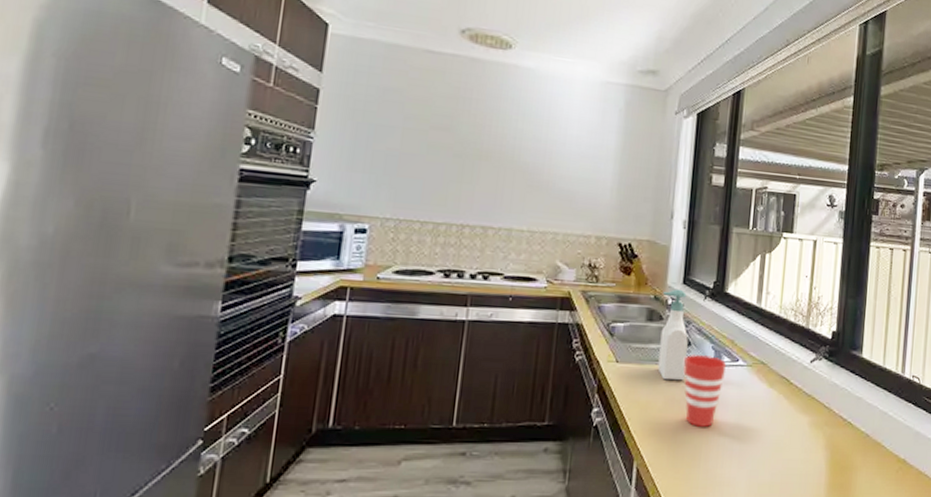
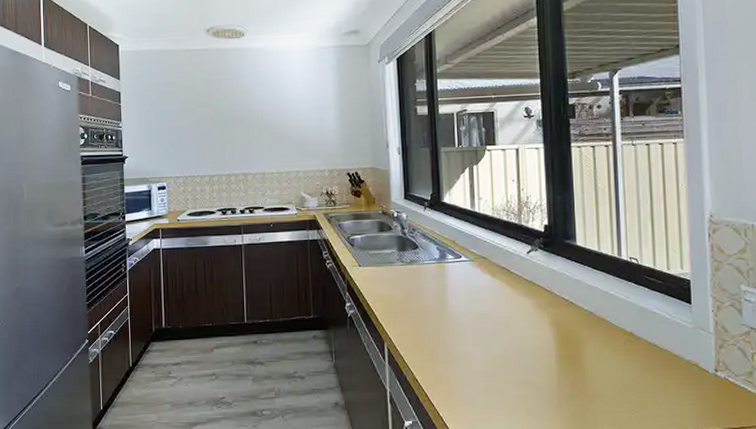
soap bottle: present [657,288,688,381] -> none [388,203,417,278]
cup: present [683,354,726,427] -> none [415,254,452,313]

